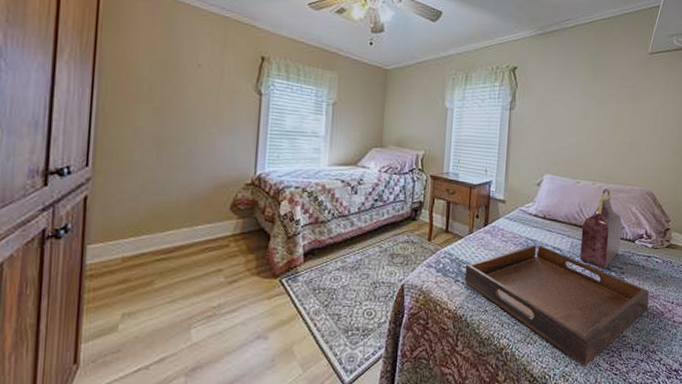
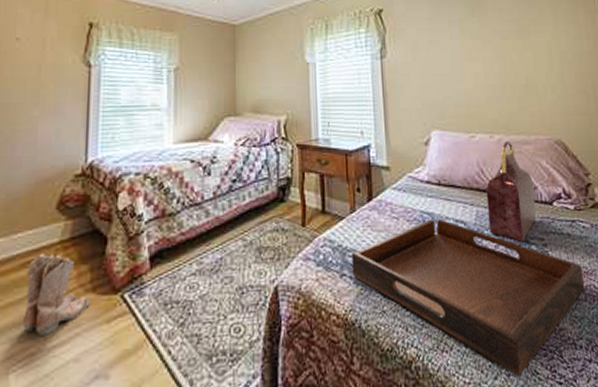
boots: none [202,242,255,304] -> present [23,253,90,336]

